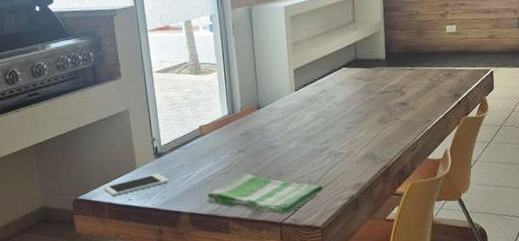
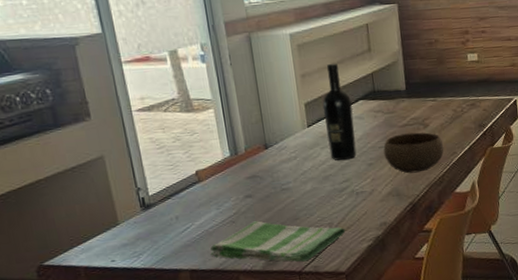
cell phone: present [103,174,169,196] -> none [76,228,162,259]
wine bottle: none [309,33,337,123] -> present [322,63,357,161]
bowl: none [362,99,419,138] -> present [383,132,444,174]

